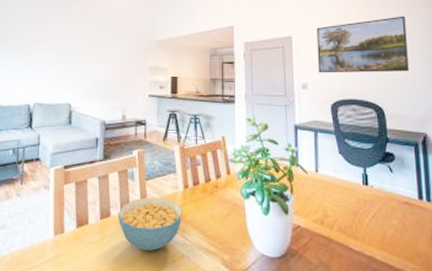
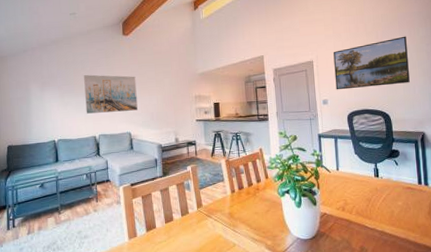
wall art: none [22,33,84,78] -> present [84,75,138,114]
cereal bowl: present [117,197,183,251] -> none [179,202,232,244]

